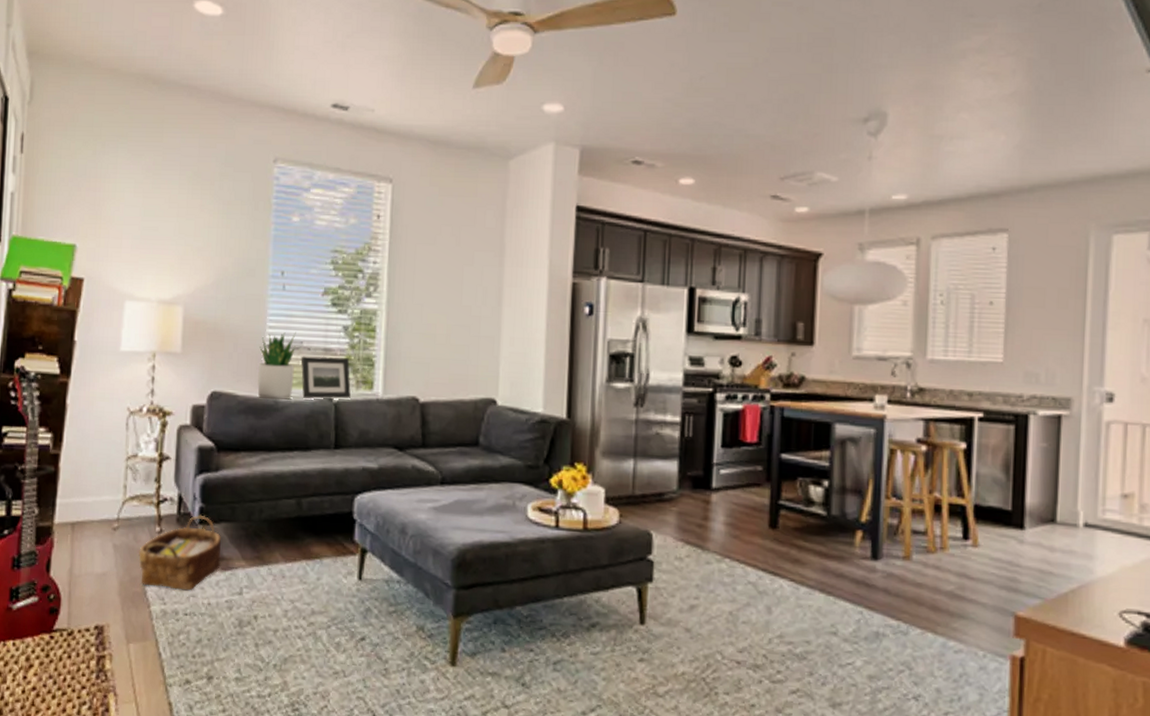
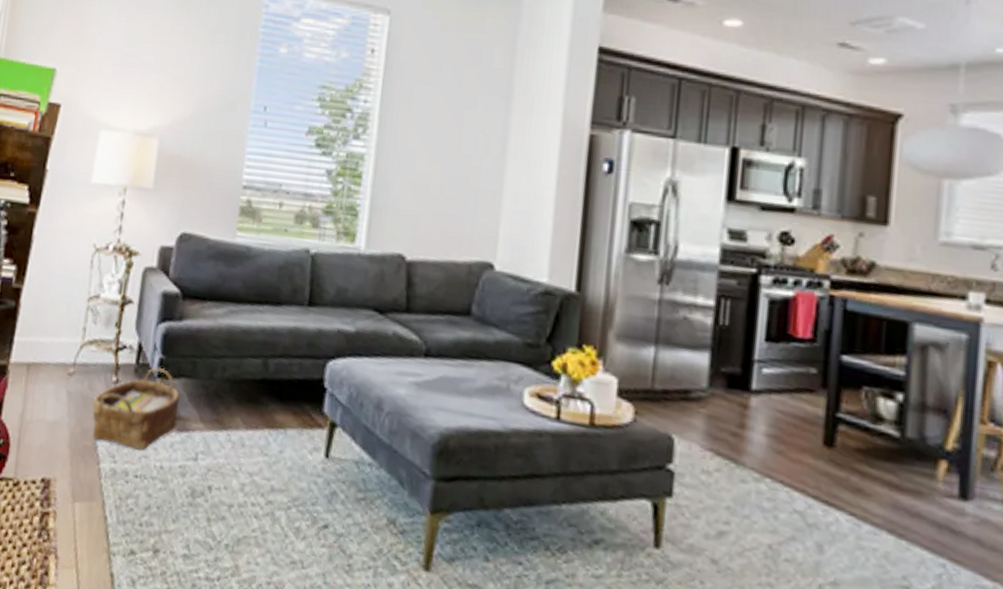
planter: present [257,332,296,401] -> none [230,173,275,248]
picture frame: present [301,356,351,399] -> none [277,200,331,251]

